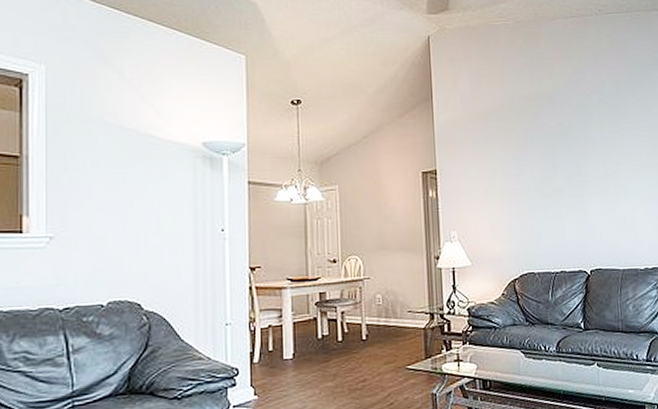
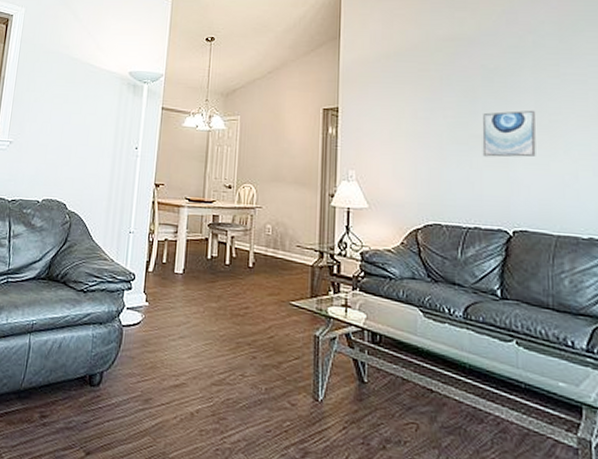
wall art: none [562,162,605,207] -> present [482,110,536,157]

